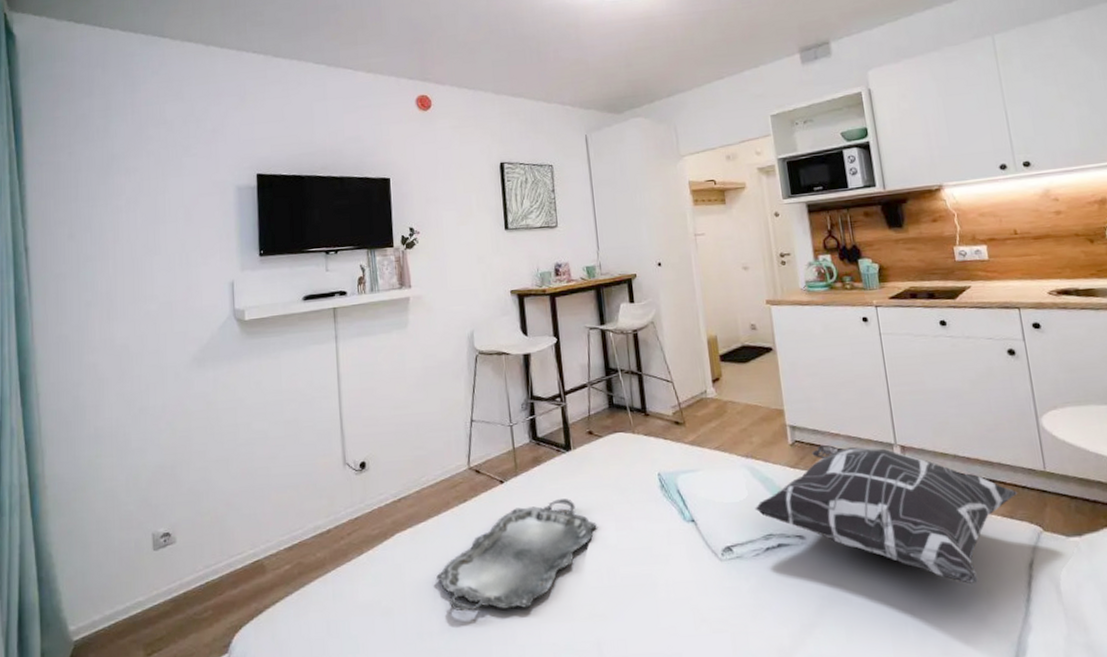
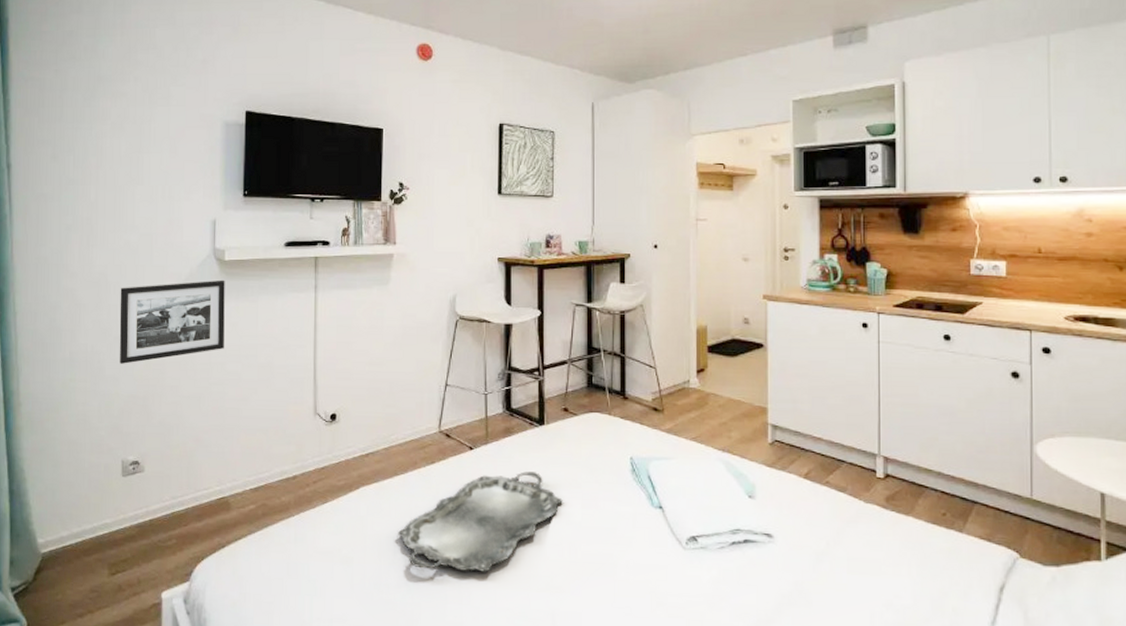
picture frame: none [142,339,249,435] -> present [119,280,225,364]
decorative pillow: present [755,445,1018,585] -> none [725,448,1000,601]

